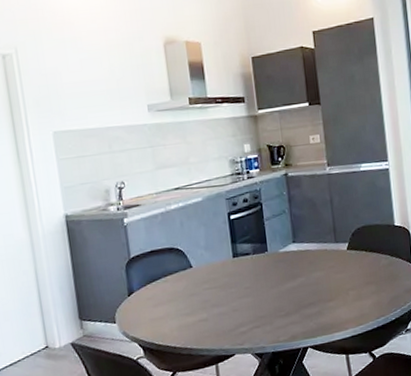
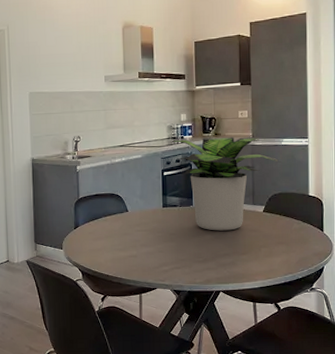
potted plant: none [237,164,362,278] -> present [172,137,281,231]

